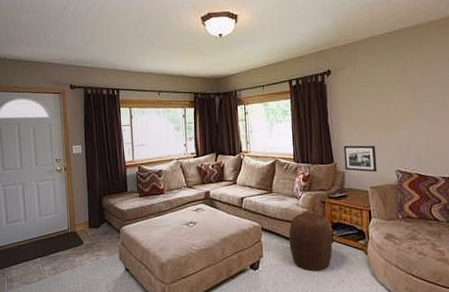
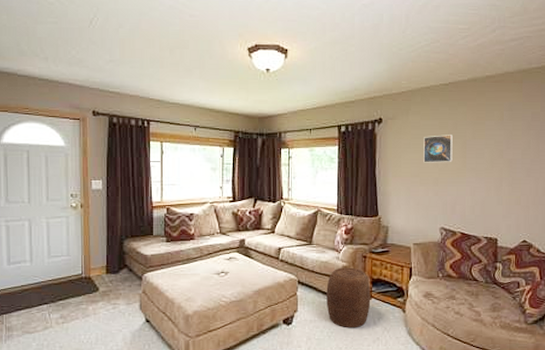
picture frame: present [343,145,377,172] -> none [389,199,422,228]
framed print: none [372,80,403,109] -> present [423,135,453,163]

